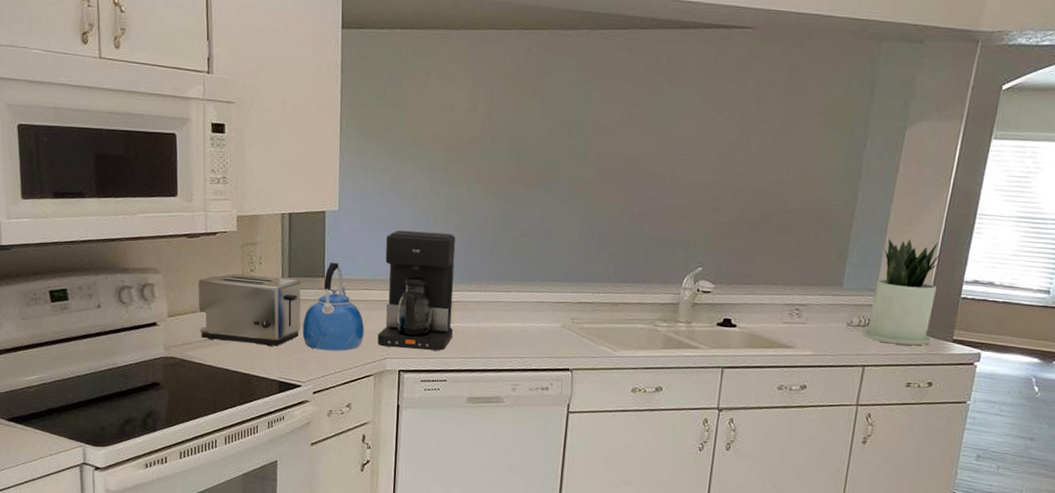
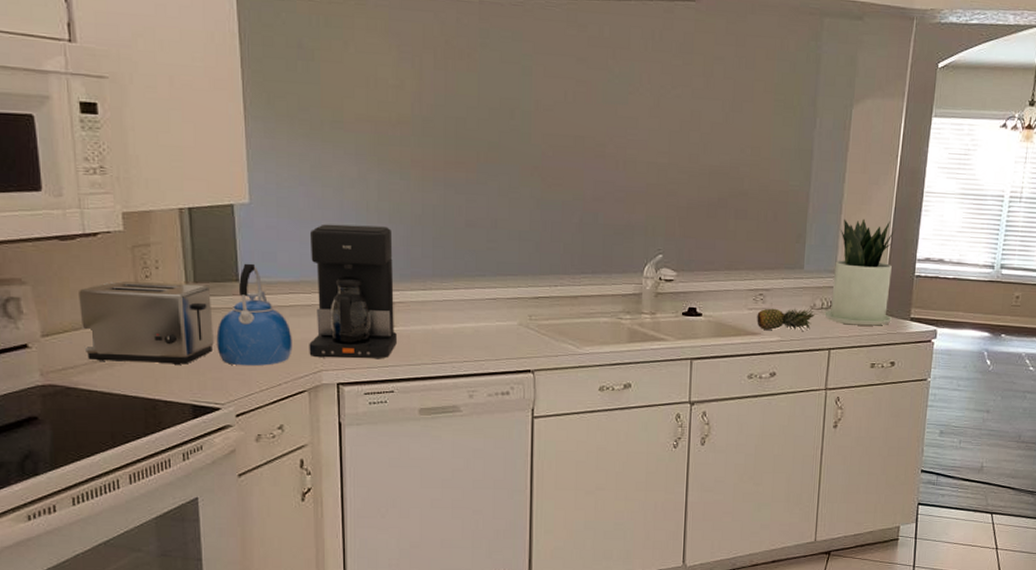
fruit: none [791,323,851,347] -> present [757,308,815,331]

